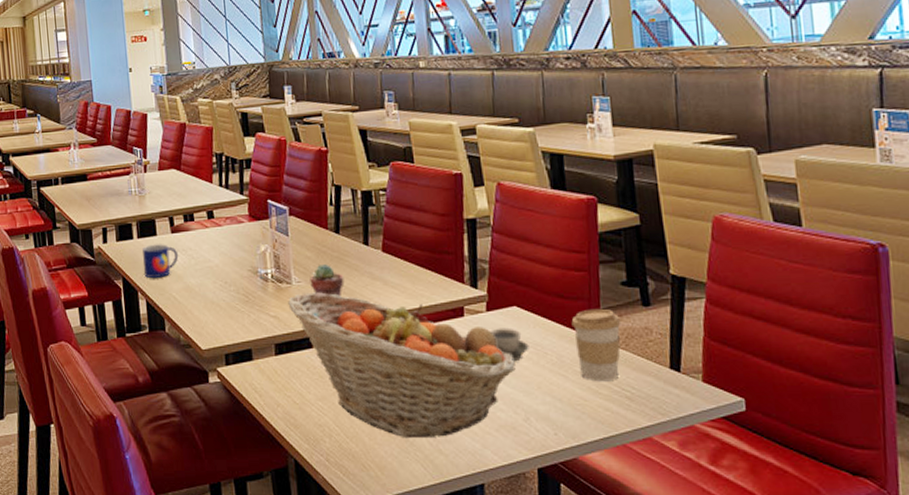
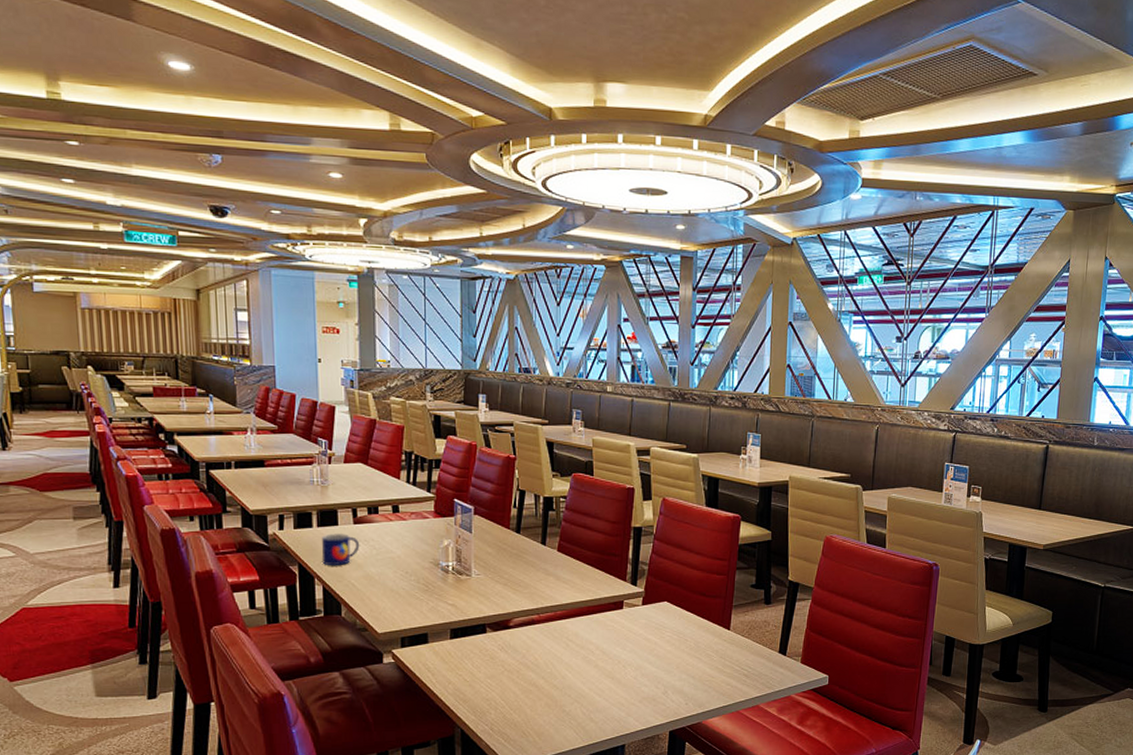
fruit basket: present [288,292,516,439] -> none [466,584,661,710]
potted succulent: present [310,263,345,297] -> none [489,559,521,589]
cup: present [490,327,529,362] -> none [643,619,674,647]
coffee cup: present [571,308,622,382] -> none [709,605,747,663]

